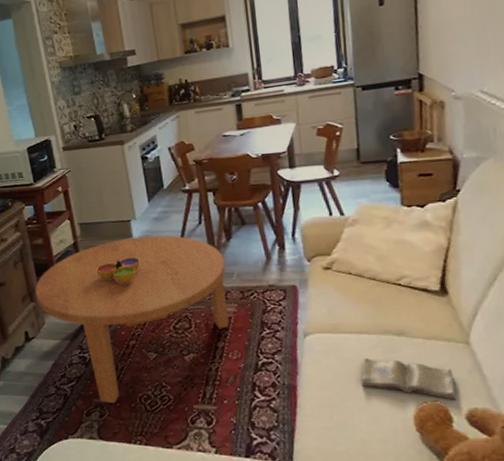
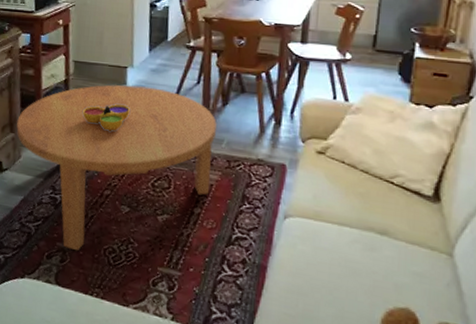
diary: present [361,357,457,400] -> none [334,250,431,311]

